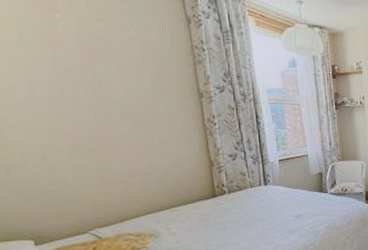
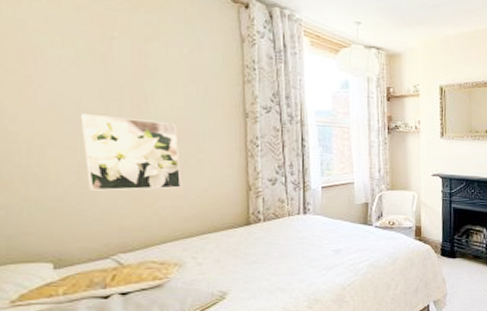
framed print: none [35,96,147,172] -> present [80,113,182,191]

